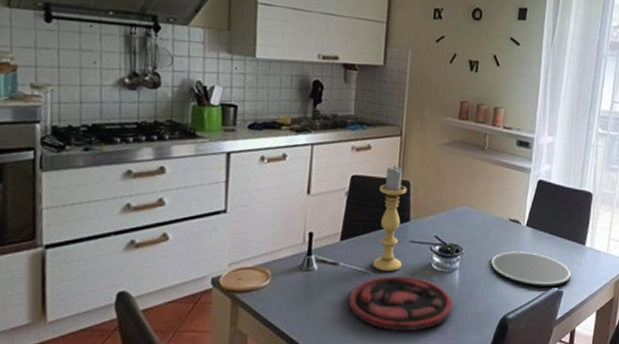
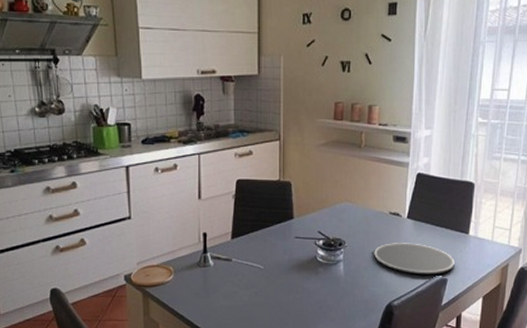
plate: present [349,276,452,330] -> none [244,269,338,317]
candle holder: present [373,165,407,271] -> none [262,168,289,265]

